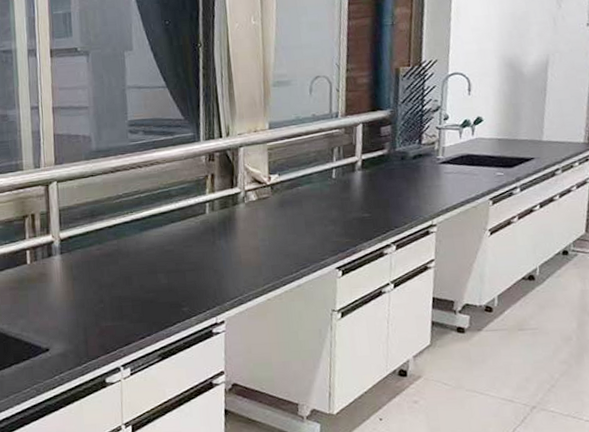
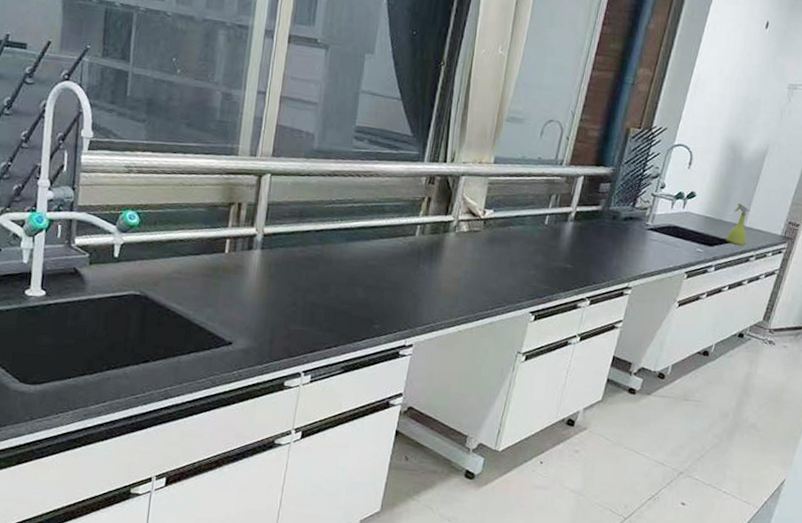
spray bottle: none [524,119,548,162] -> present [725,203,751,246]

